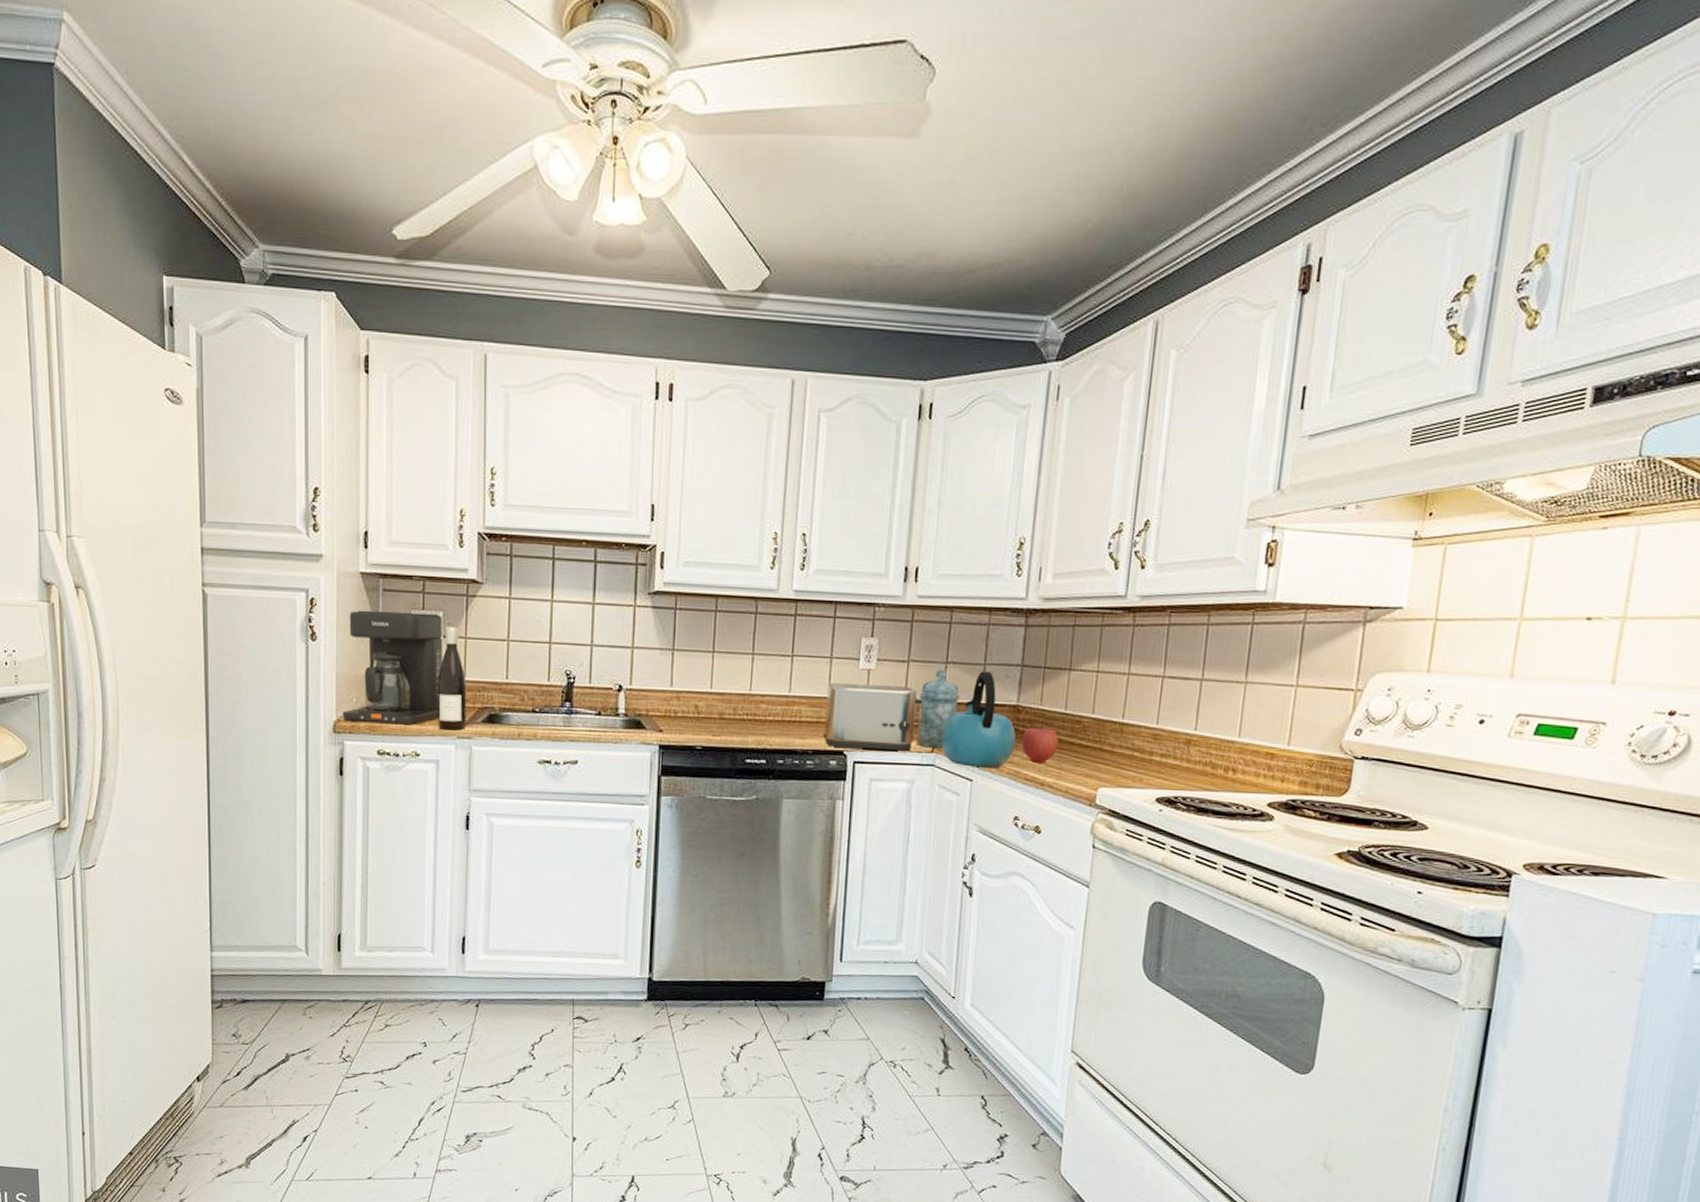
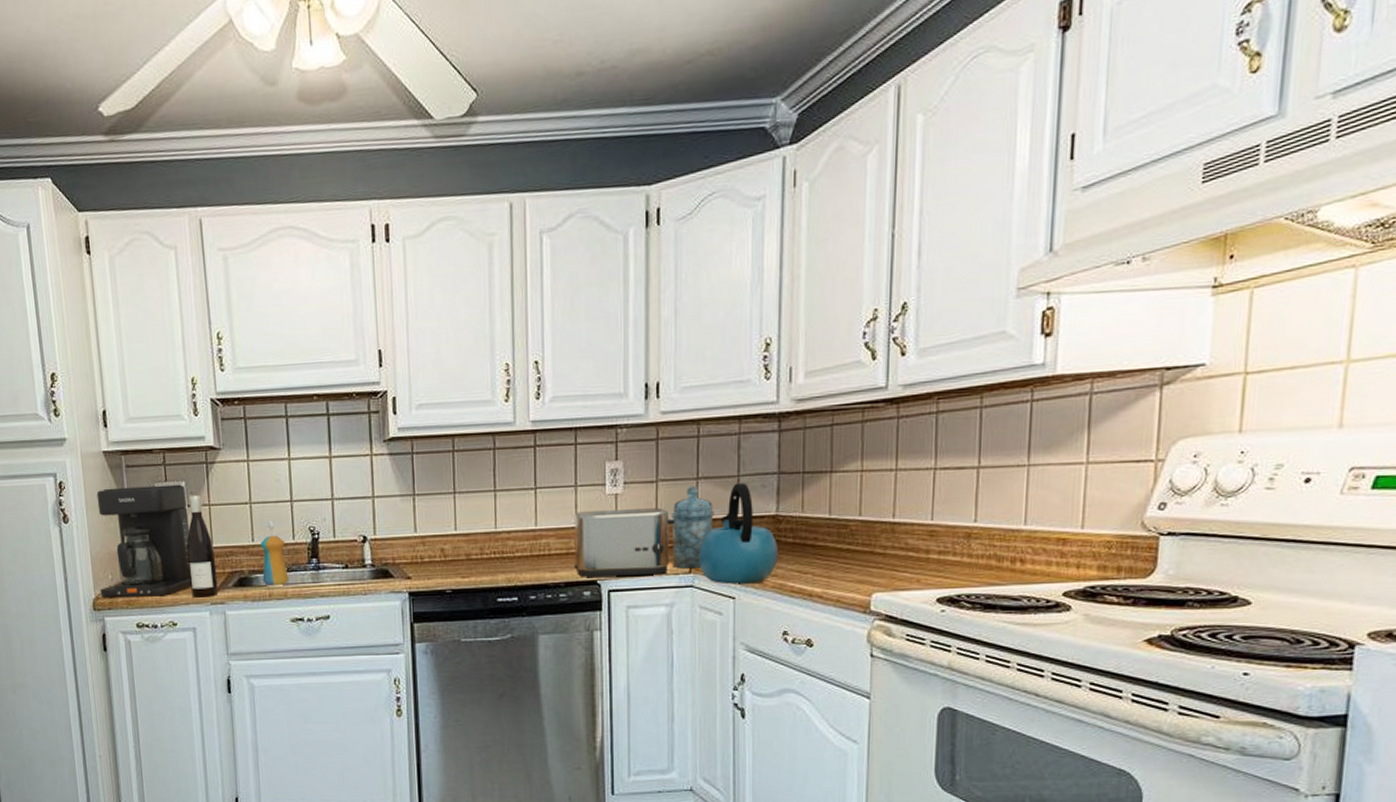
soap dispenser: none [513,659,540,726] -> present [260,520,289,587]
fruit: present [1021,724,1059,763] -> none [785,532,825,573]

